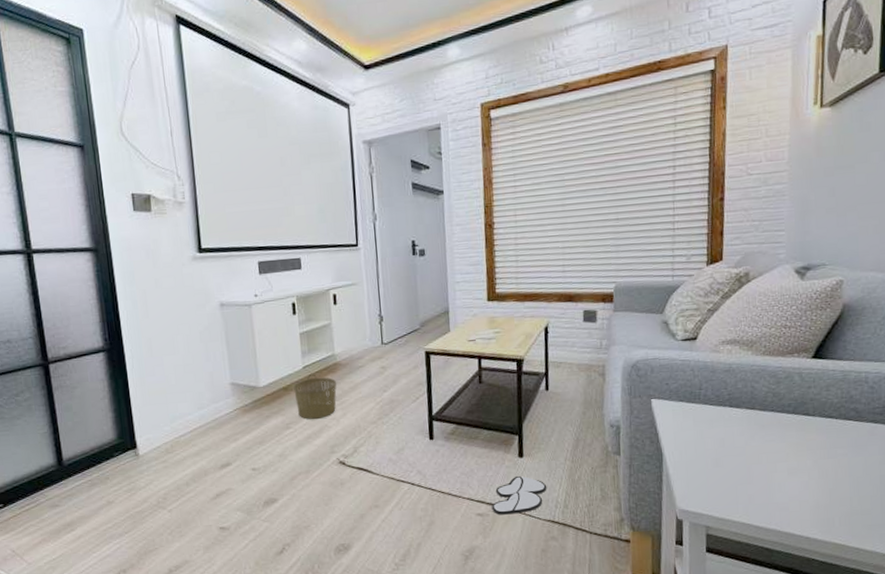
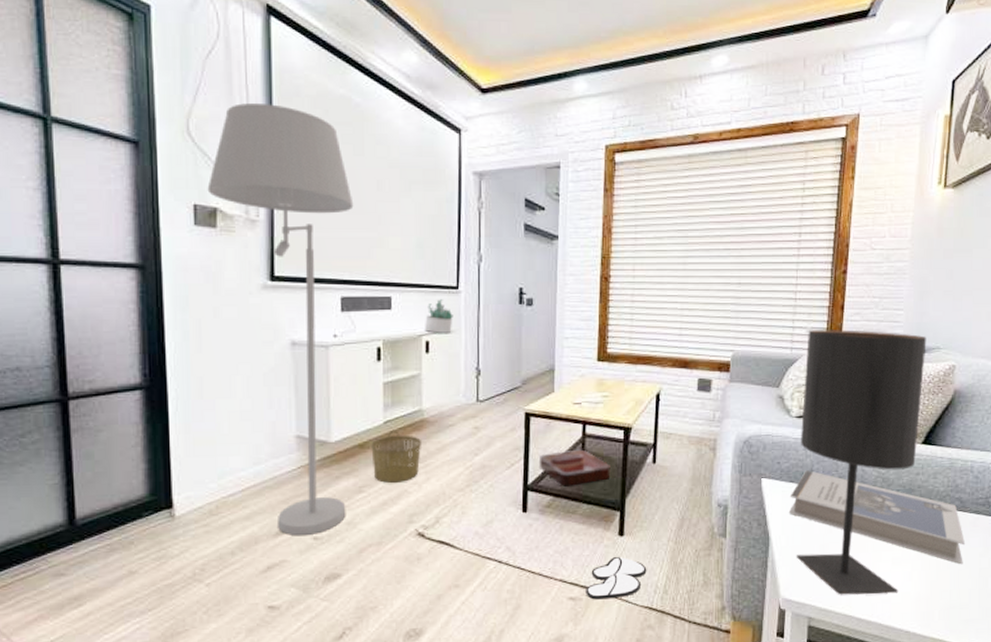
floor lamp: none [141,101,278,468] -> present [207,103,354,536]
succulent plant: none [331,256,355,287] -> present [425,299,453,333]
decorative tray: none [440,381,507,416] -> present [538,449,610,487]
hardback book: none [679,389,863,473] -> present [788,470,965,565]
table lamp: none [687,253,811,505] -> present [796,330,927,595]

